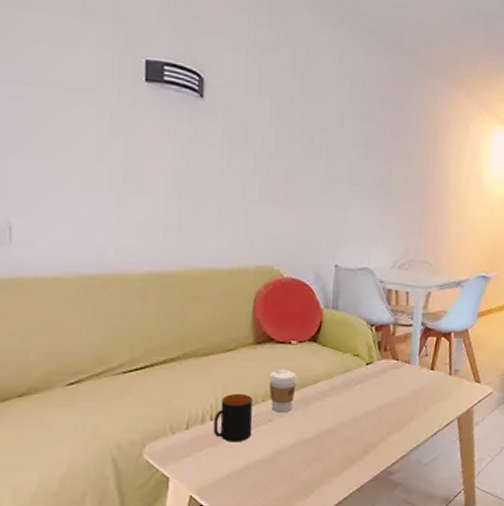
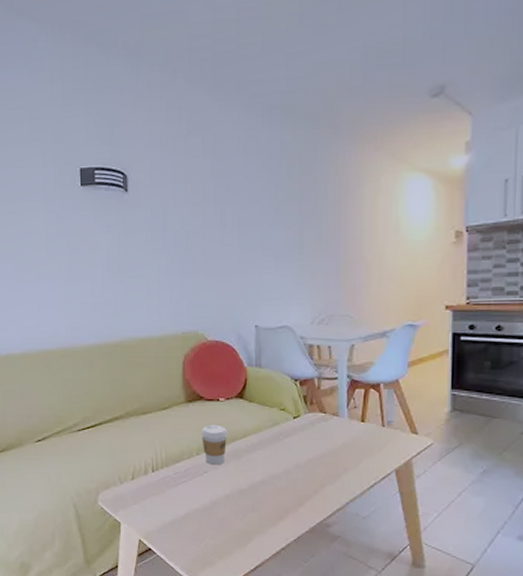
mug: present [213,394,253,443] -> none [155,448,190,492]

